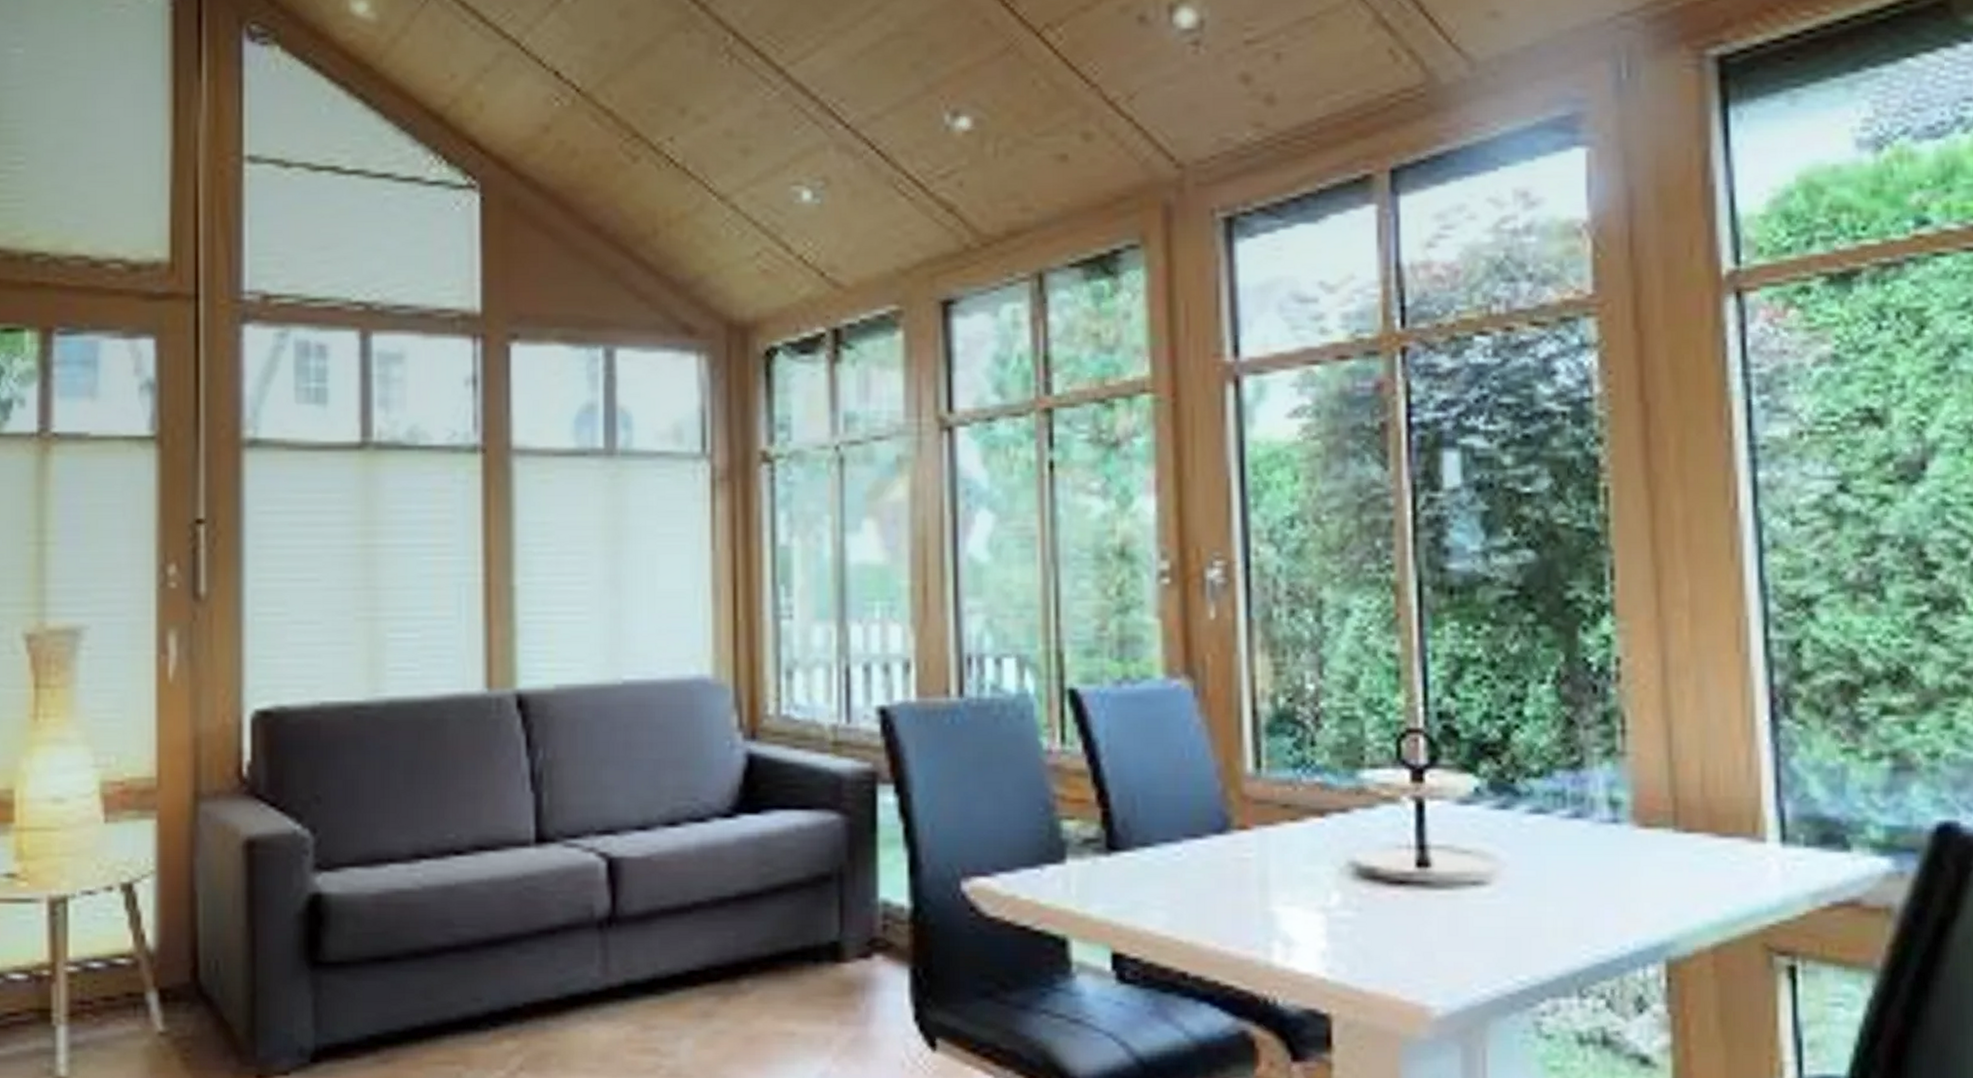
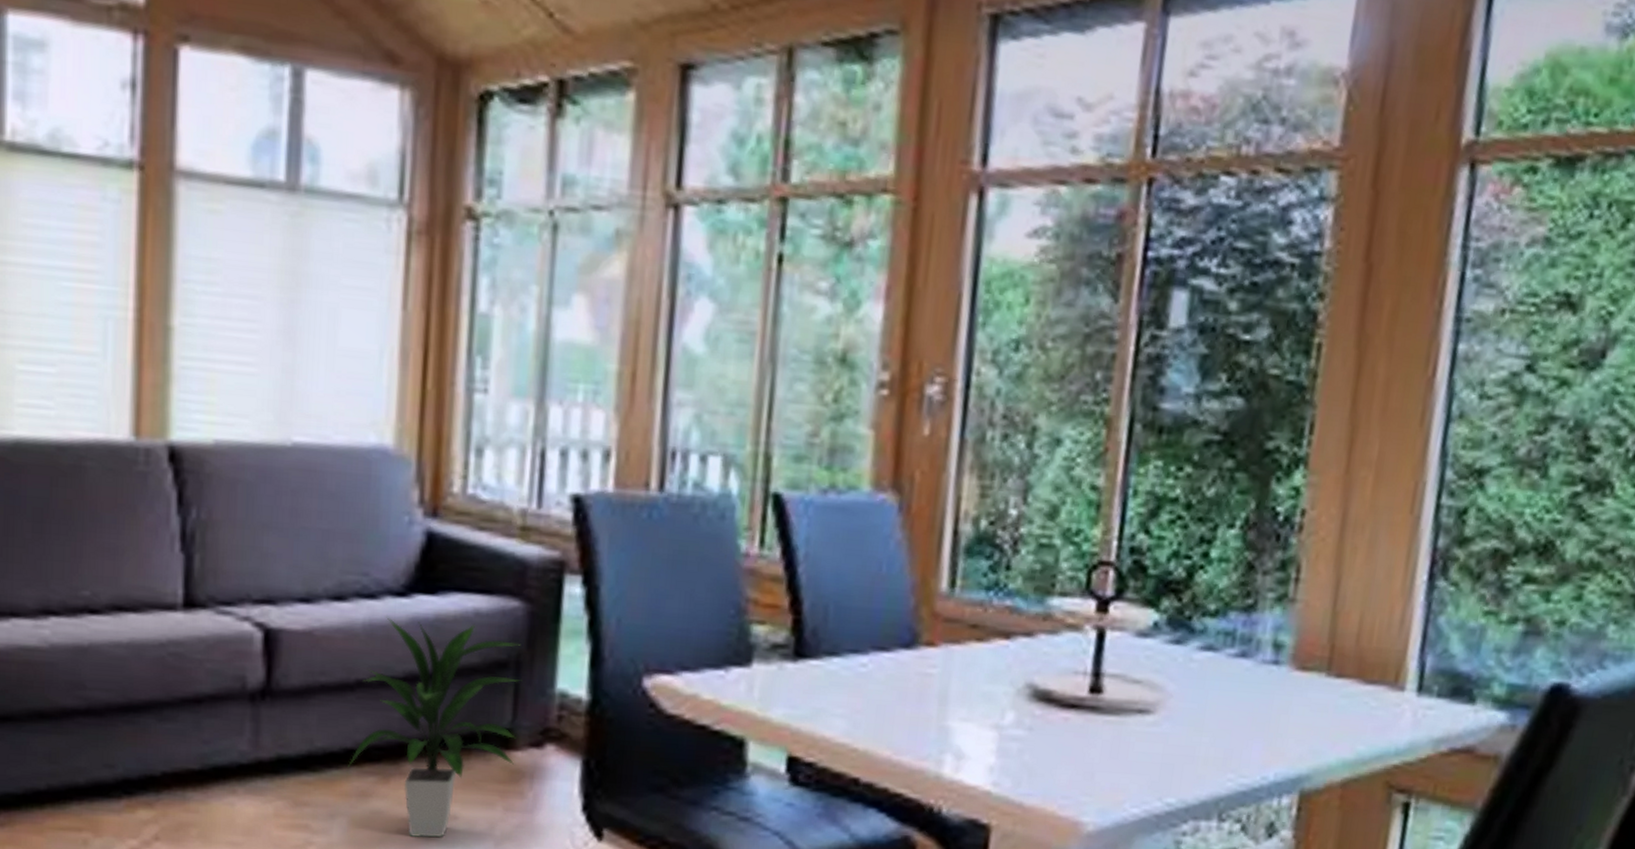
indoor plant: none [690,839,846,1057] -> present [348,617,523,838]

